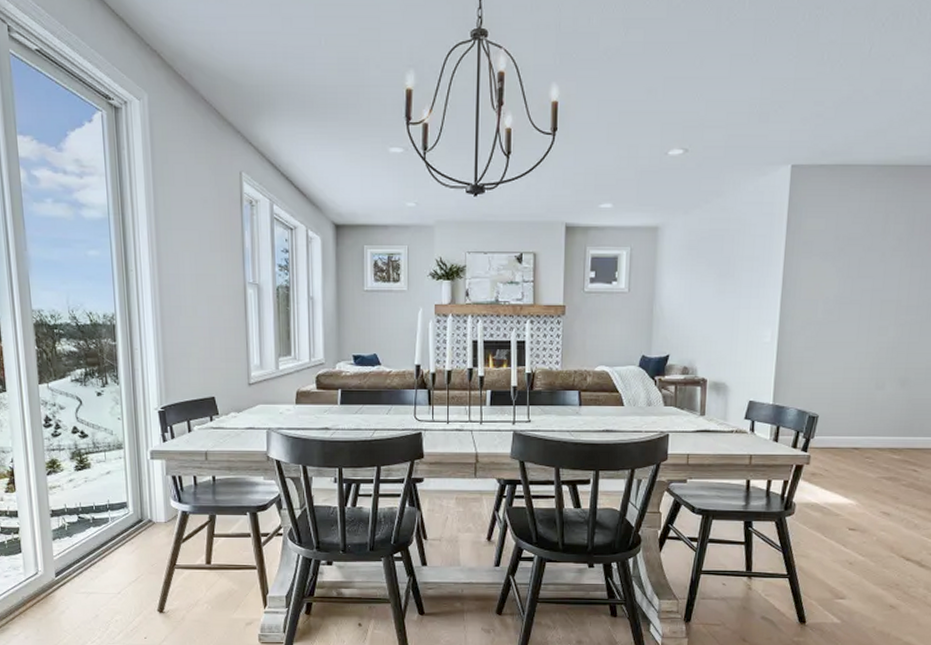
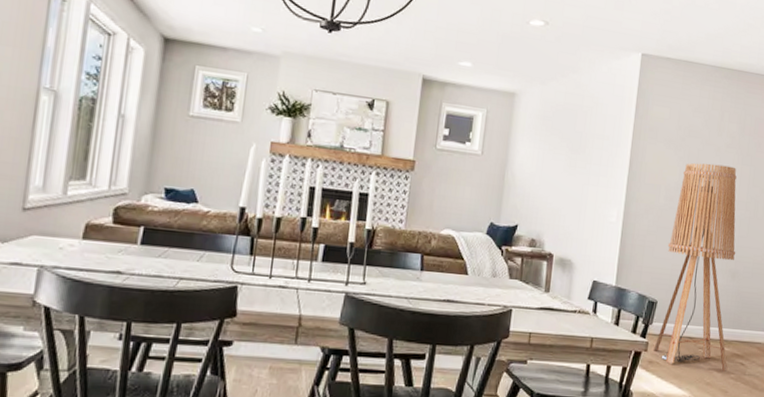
floor lamp: none [816,270,906,479] -> present [653,163,737,371]

